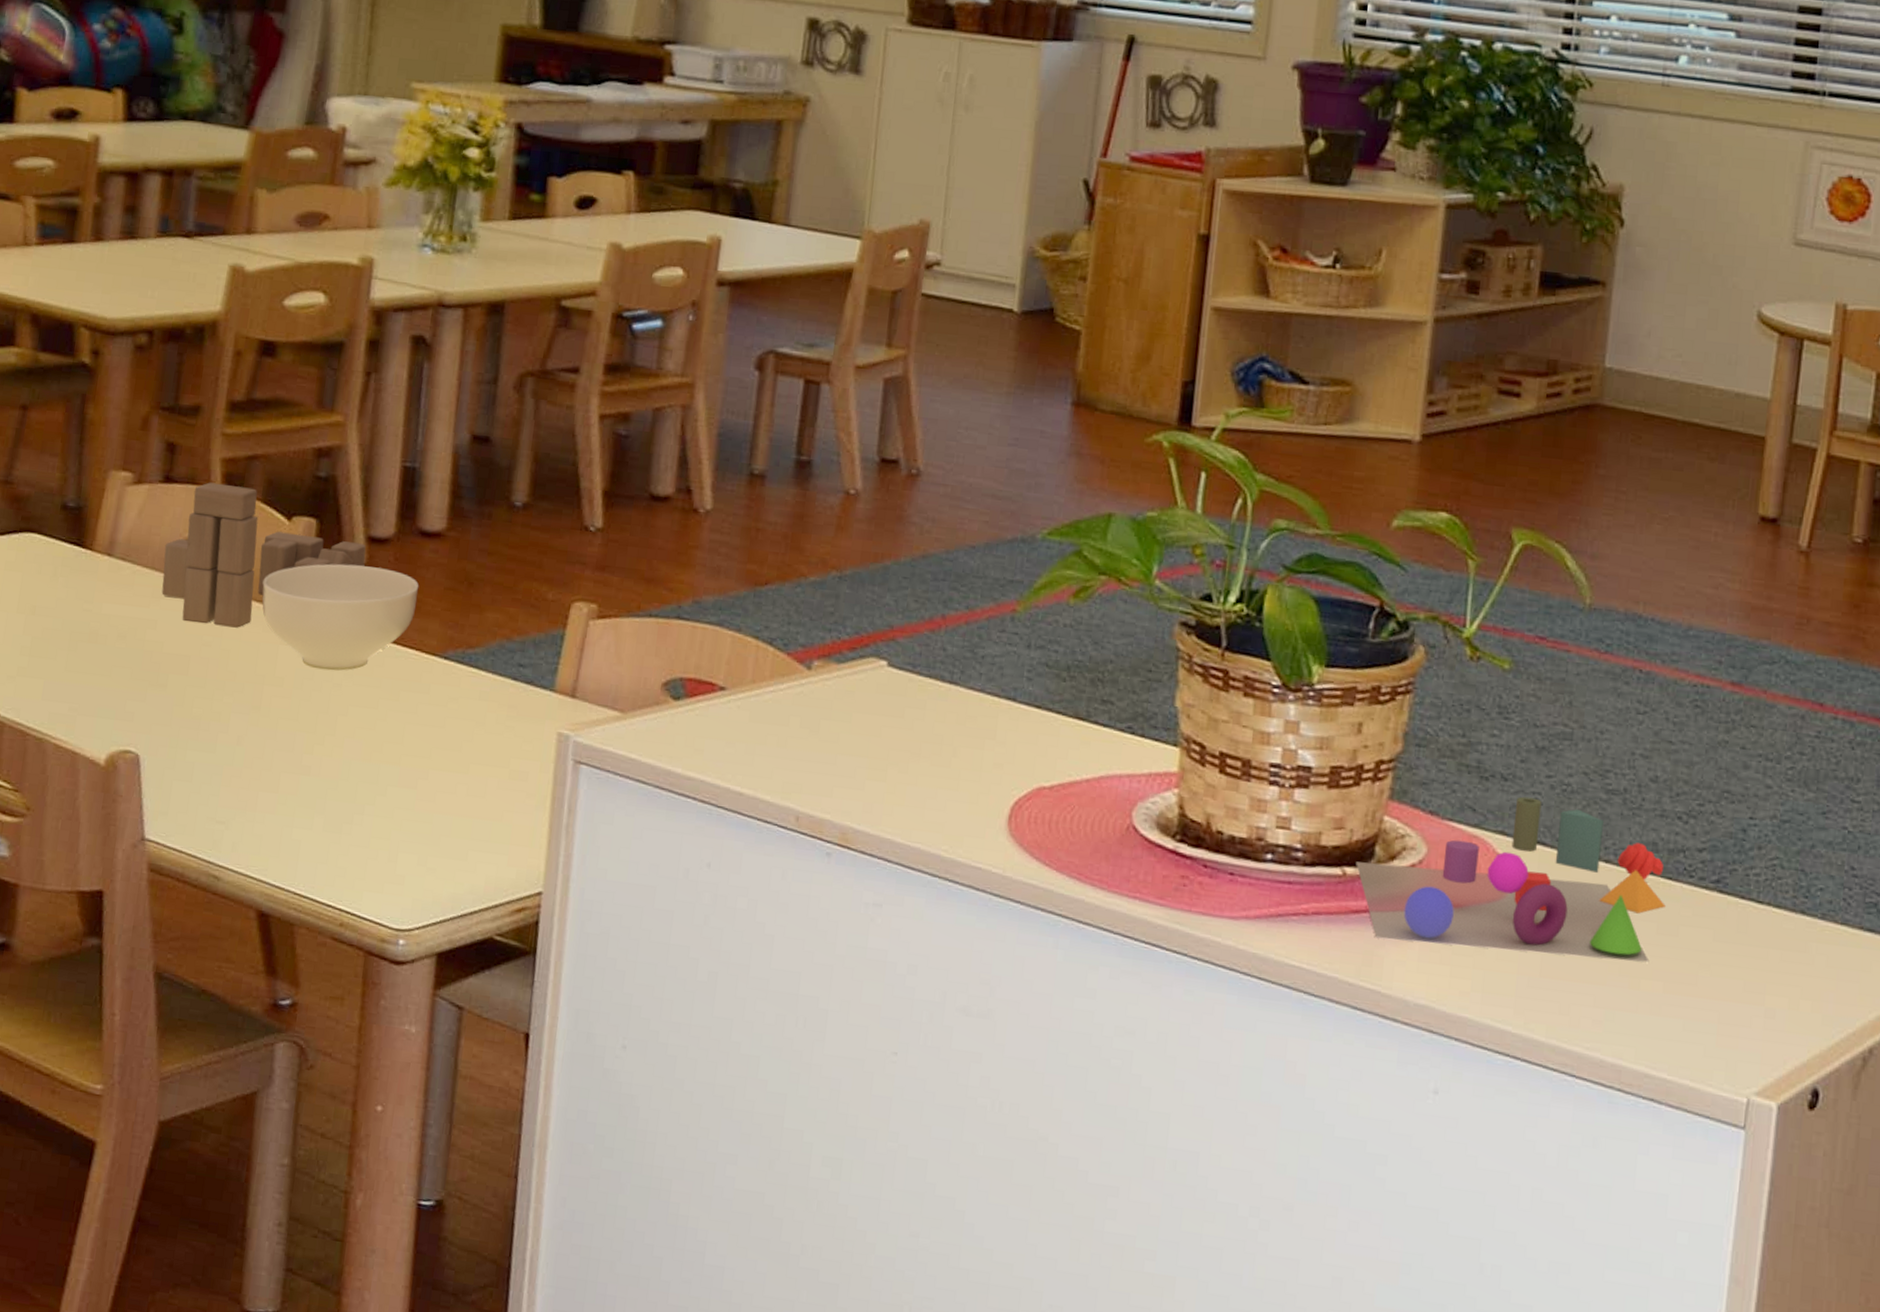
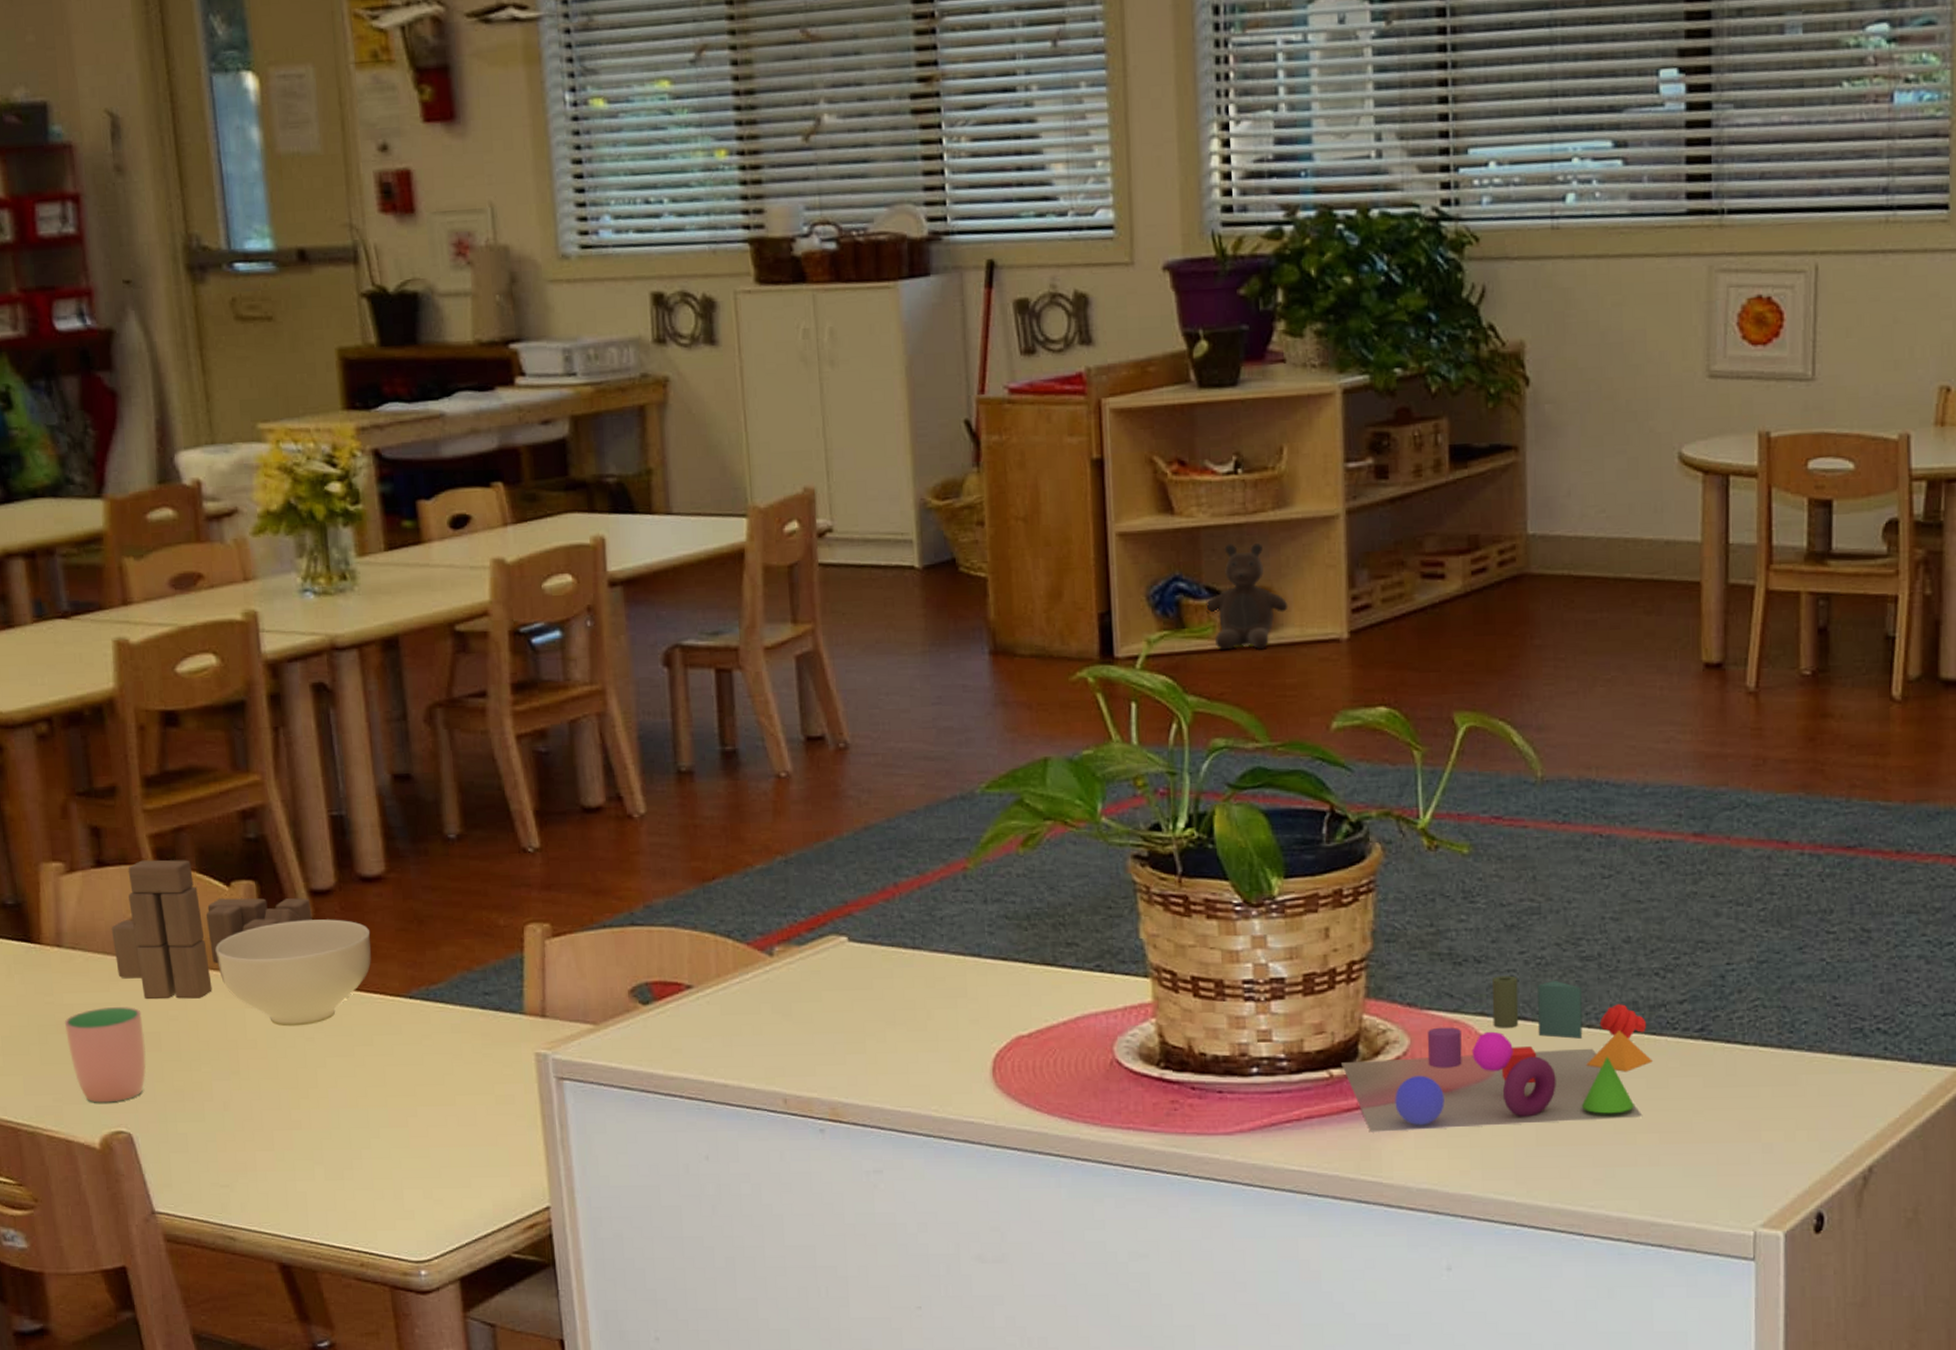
cup: none [96,622,176,720] -> present [64,1007,146,1103]
stuffed animal: none [1286,333,1367,439] -> present [1205,542,1288,650]

